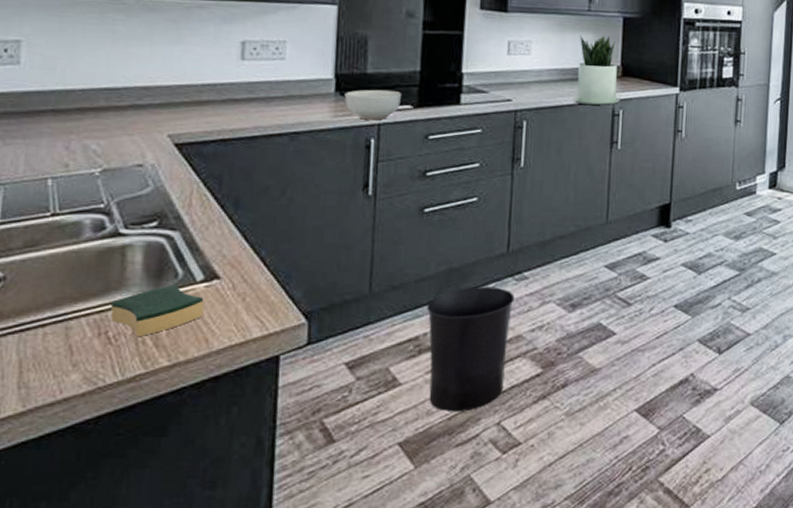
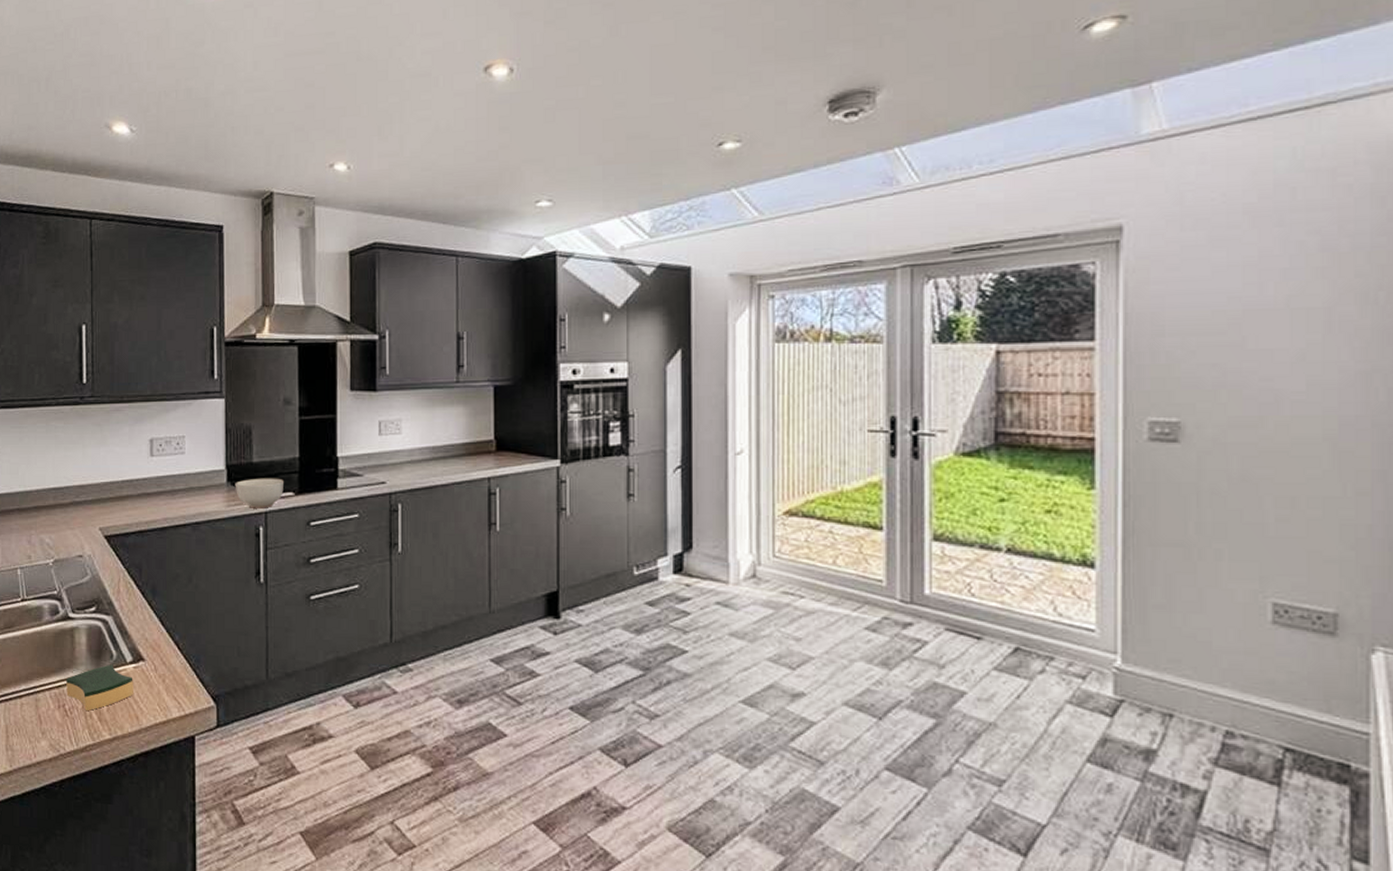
waste bin: present [427,286,515,411] -> none [318,677,400,806]
planter: present [572,35,620,106] -> none [446,407,496,485]

